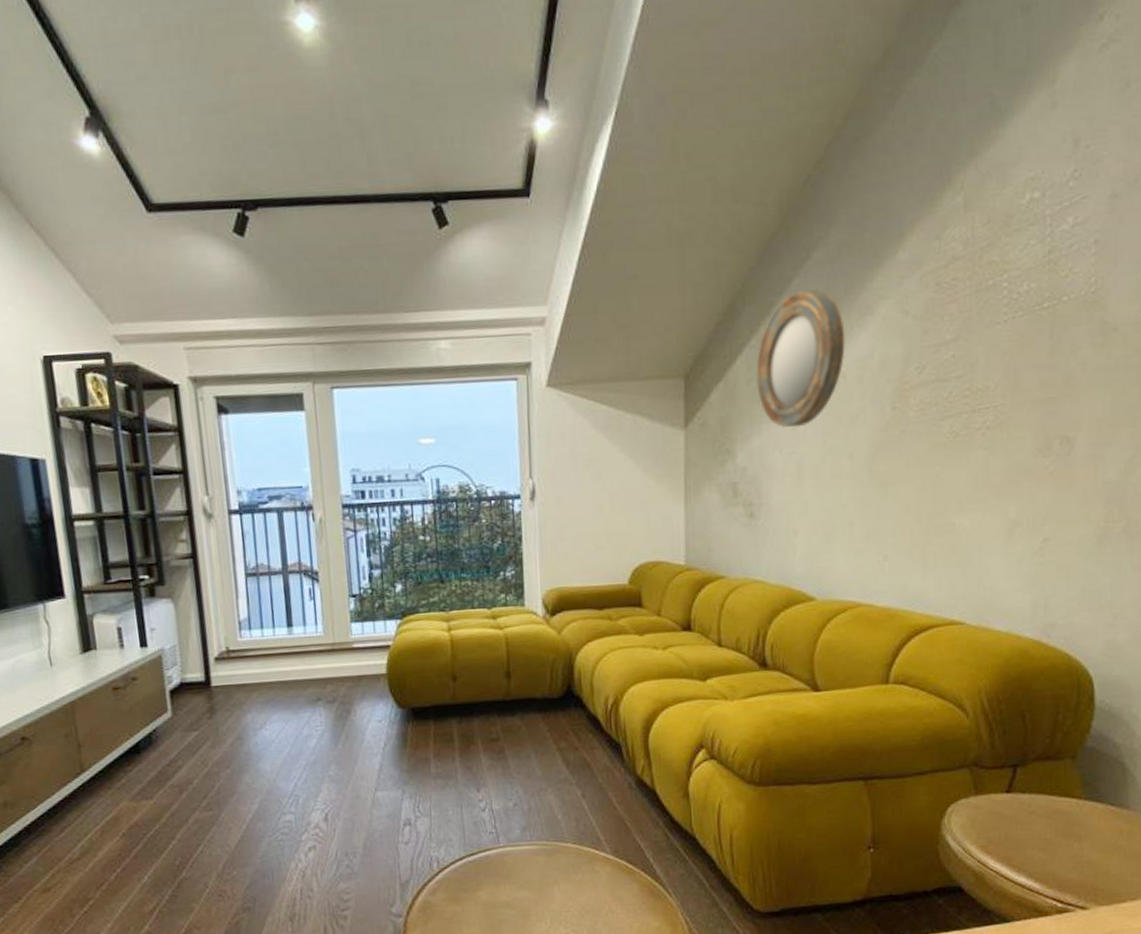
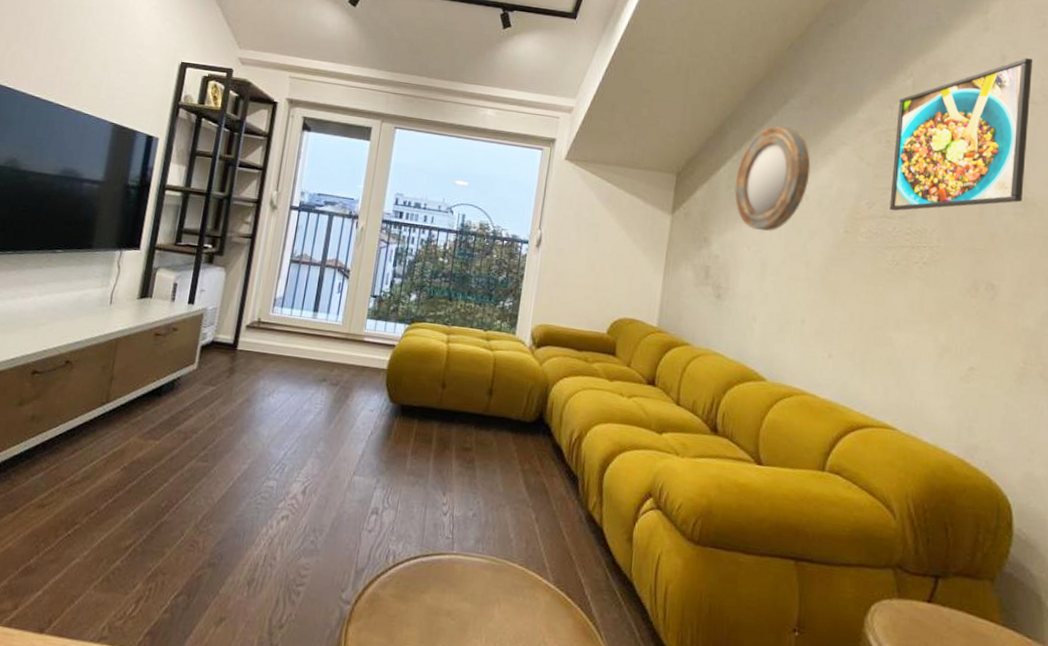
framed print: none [943,136,1114,372] -> present [889,58,1033,211]

